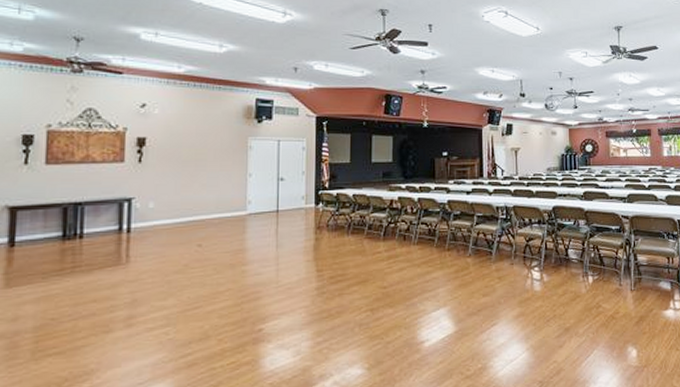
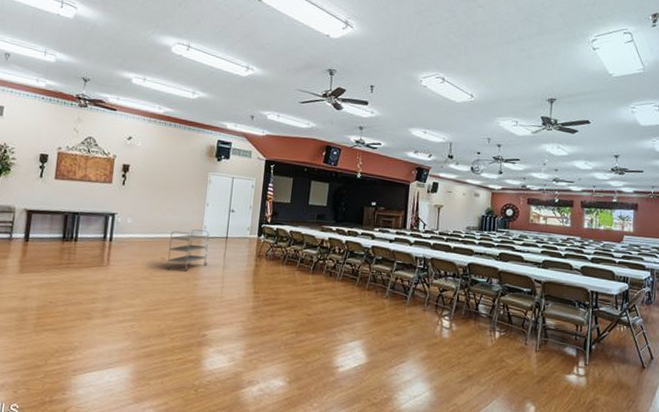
utility cart: none [204,206,256,258] -> present [166,229,209,272]

